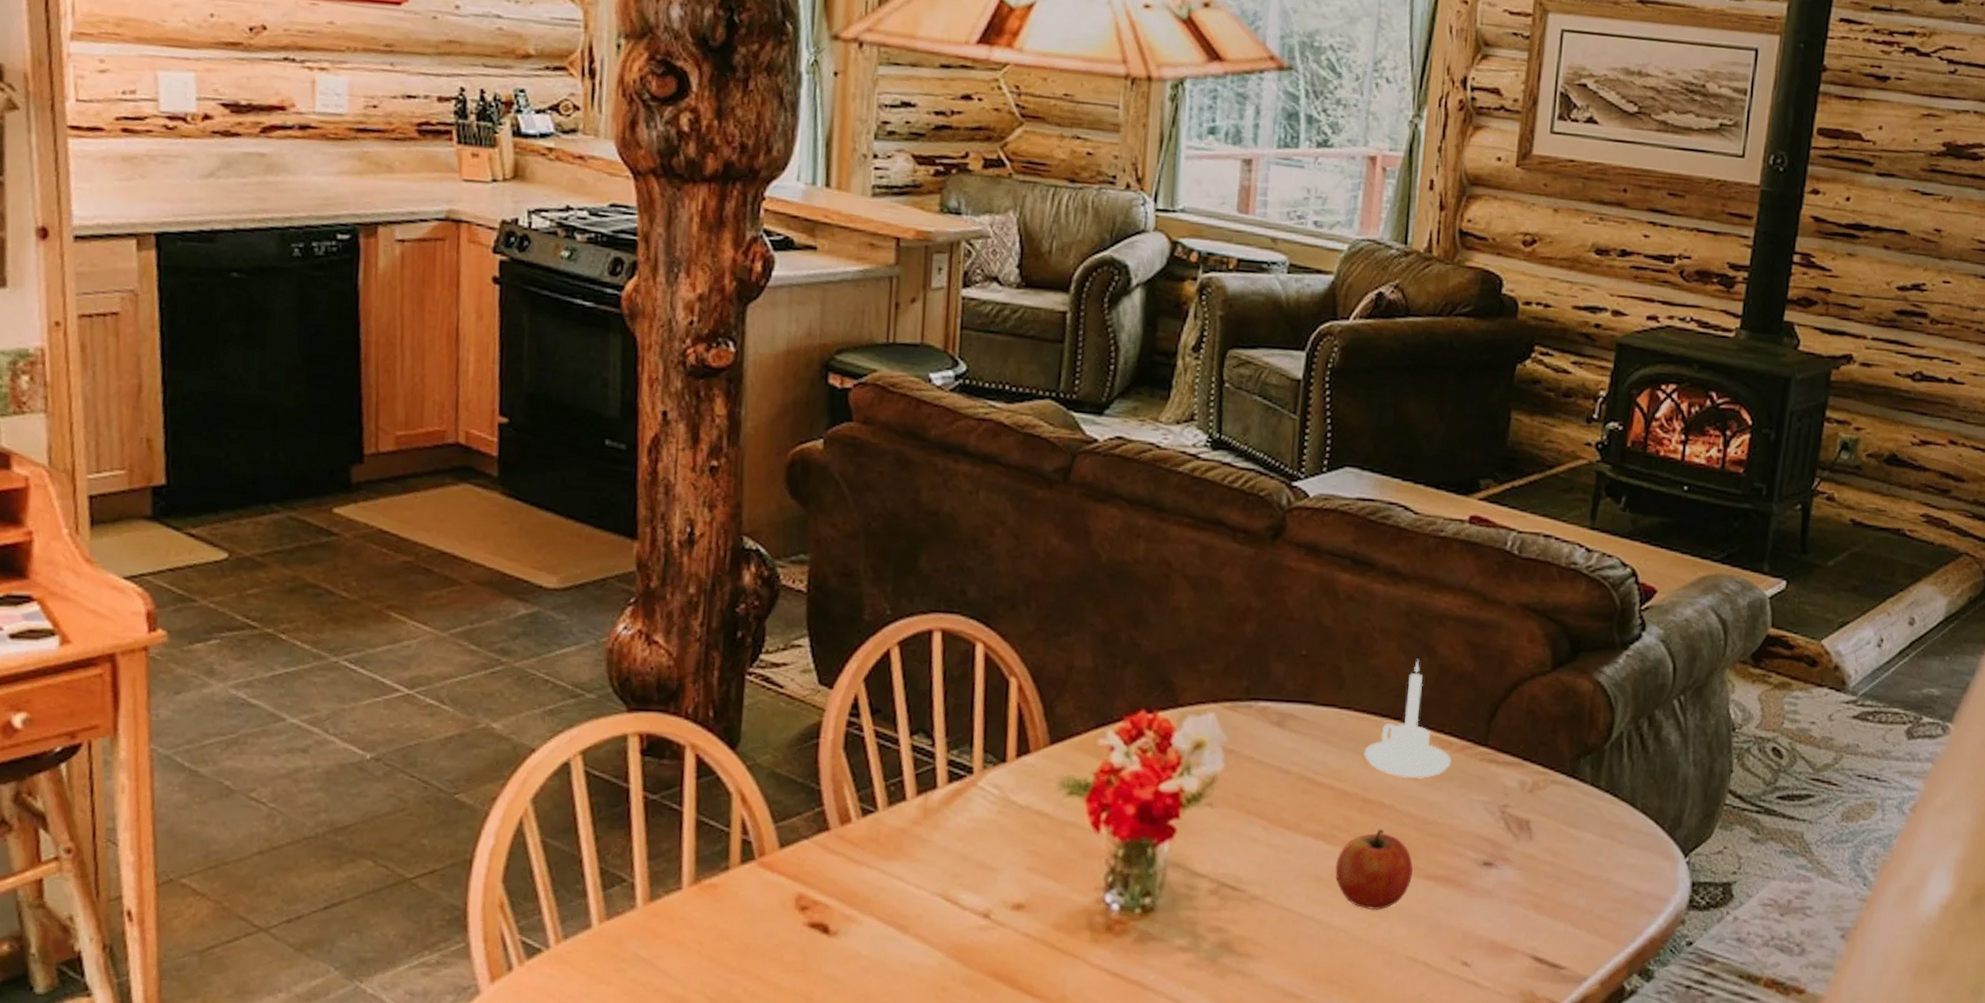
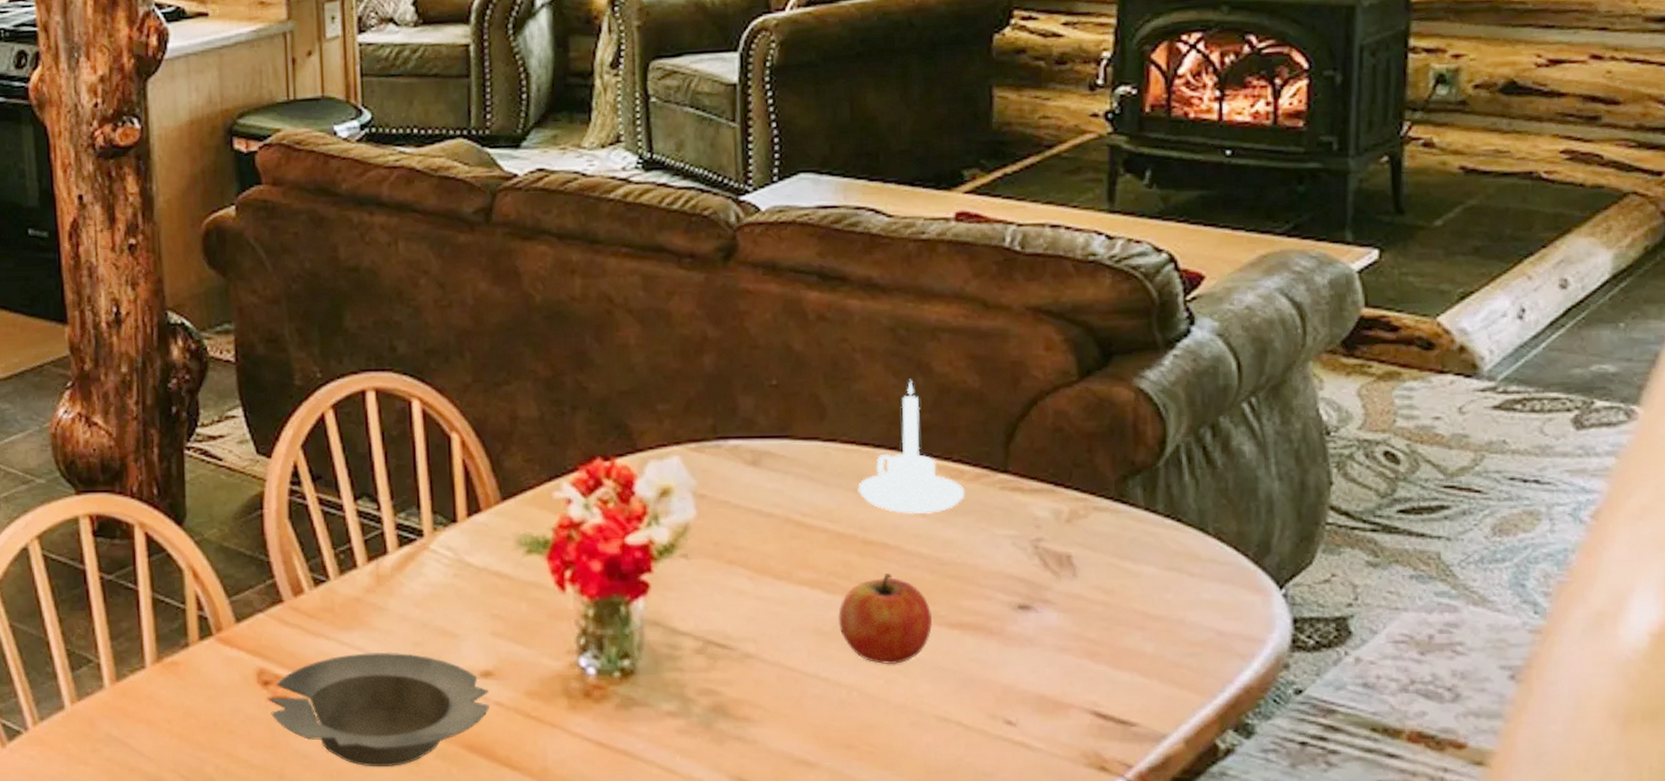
bowl: none [804,882,1019,993] -> present [268,652,490,768]

